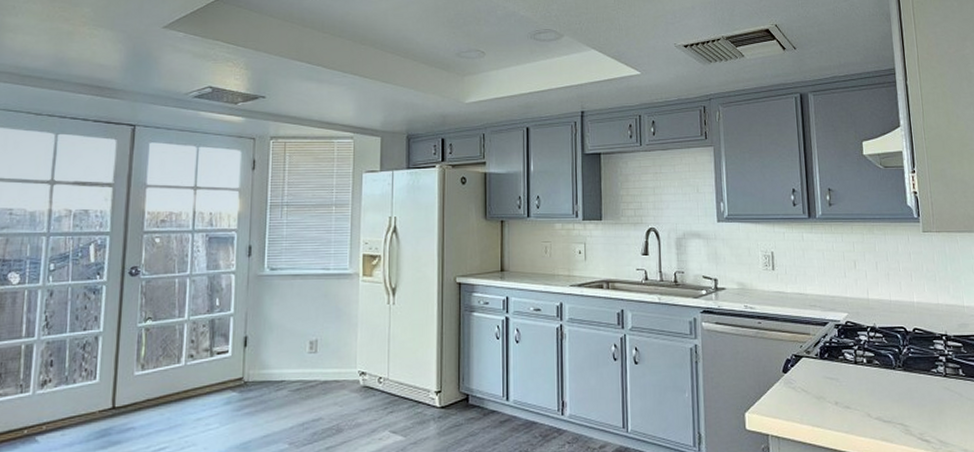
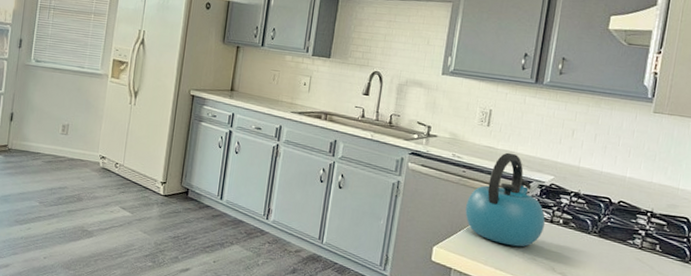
kettle: none [769,295,850,397] -> present [465,152,545,247]

